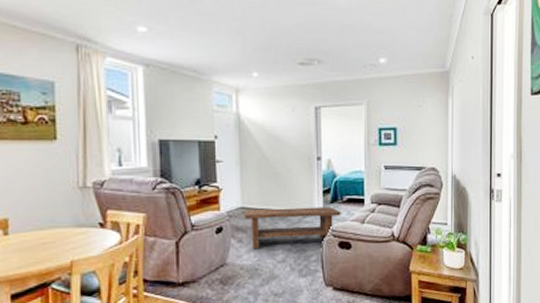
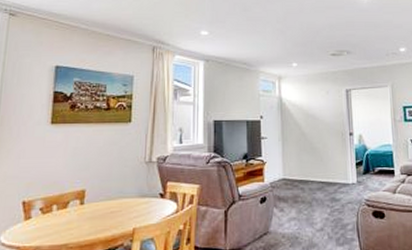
coffee table: present [244,206,341,250] -> none [286,177,374,219]

